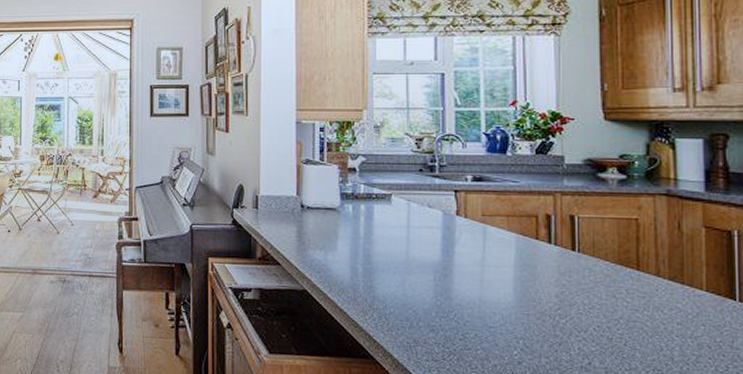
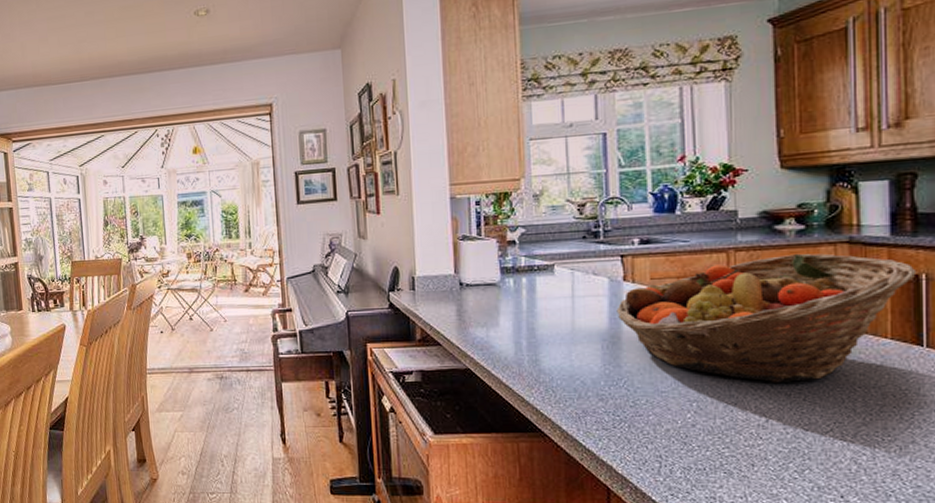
fruit basket: none [449,201,730,327] -> present [616,253,917,383]

